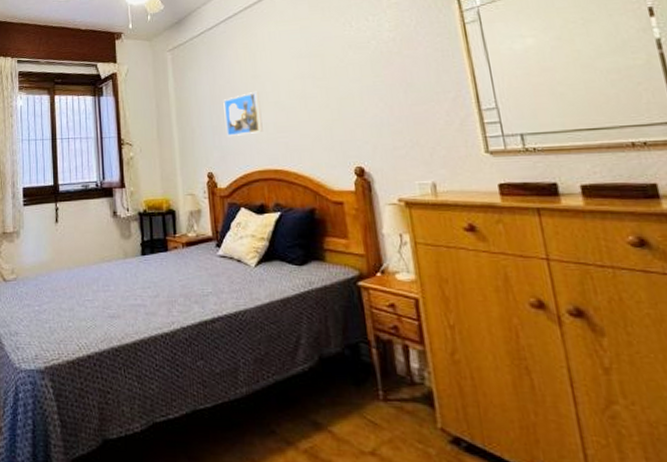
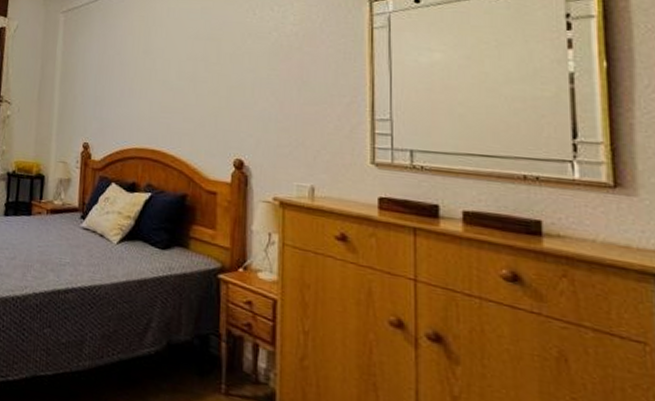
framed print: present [223,91,263,137] -> none [108,66,149,110]

